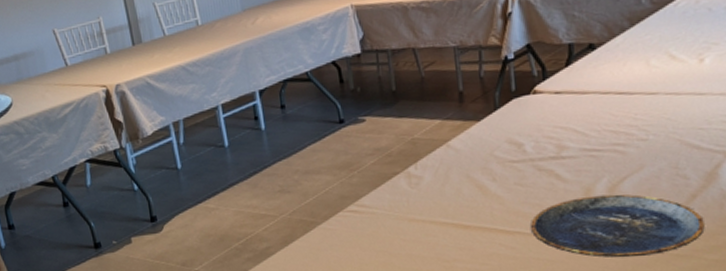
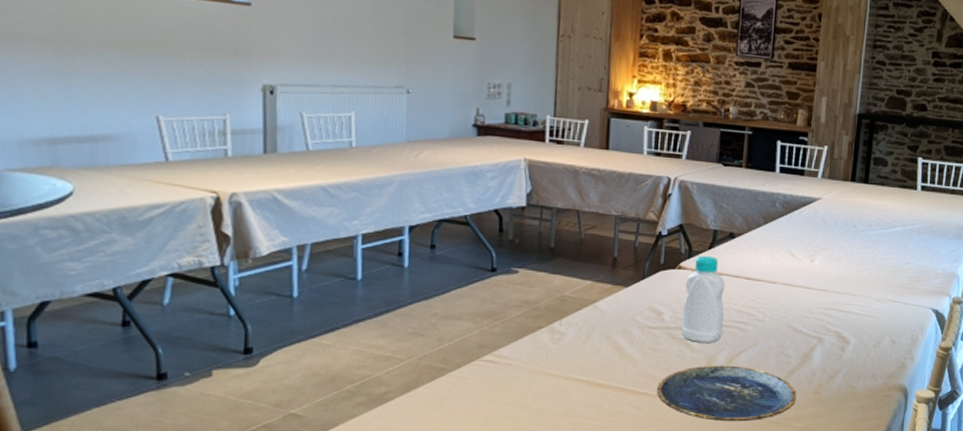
bottle: none [543,73,598,172] -> present [682,255,726,343]

